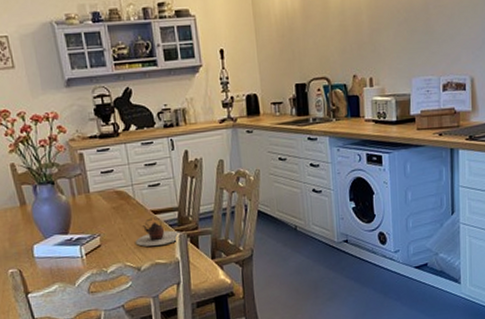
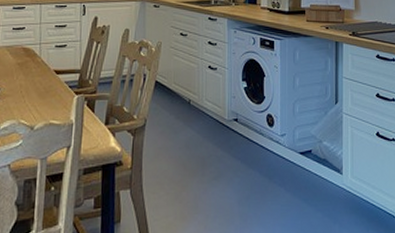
teapot: present [135,217,182,247] -> none [33,77,80,105]

